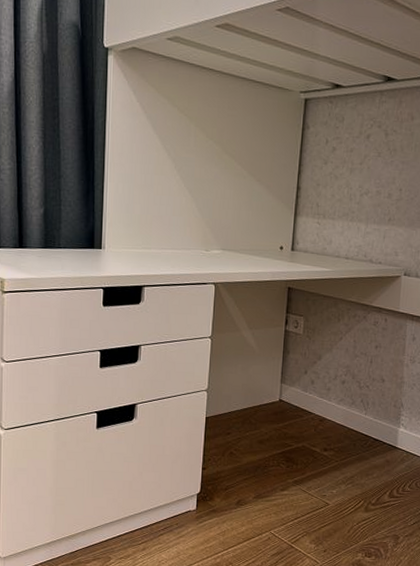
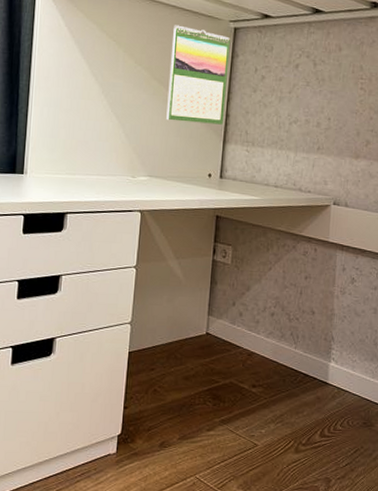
calendar: none [238,97,301,198] -> present [166,25,230,125]

